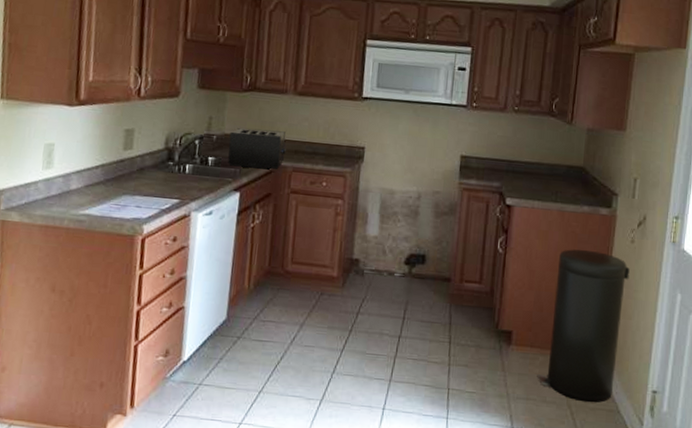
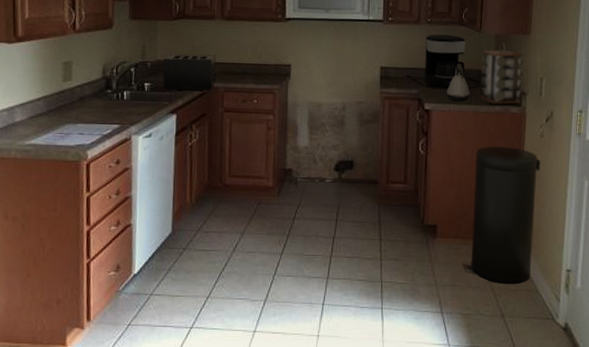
coffee maker: none [487,123,570,186] -> present [405,34,482,90]
kettle: none [531,157,557,199] -> present [447,64,470,102]
spice rack: none [567,138,617,205] -> present [479,43,523,105]

